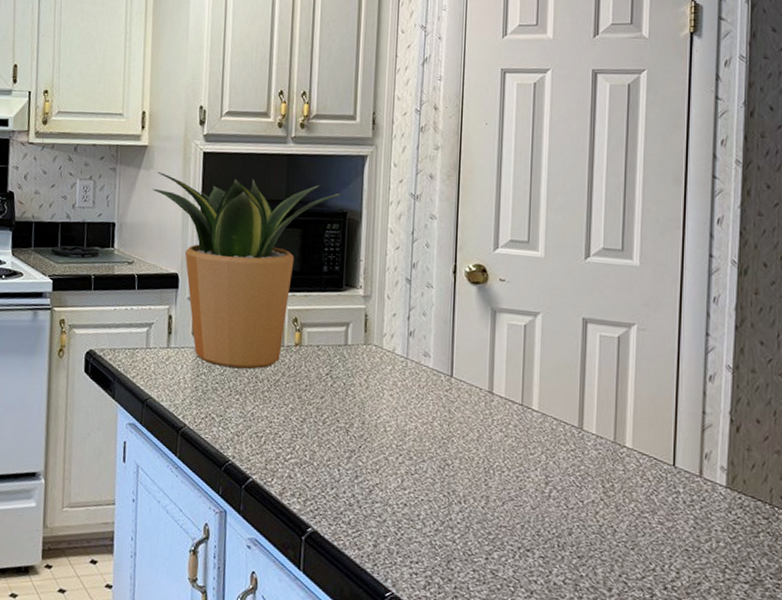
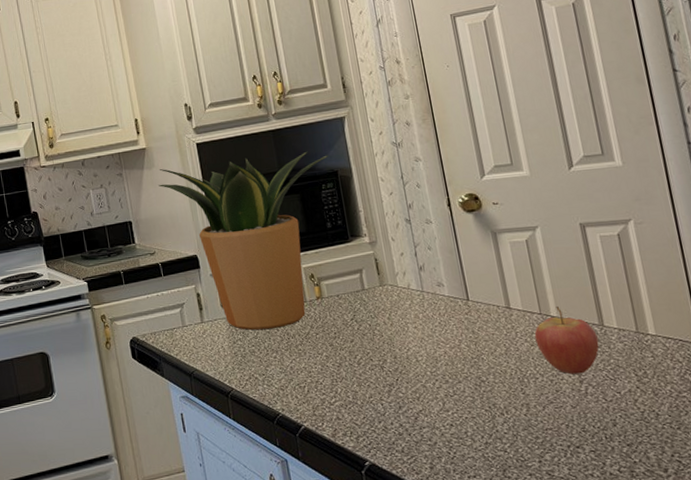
fruit: none [510,401,574,475] -> present [534,307,600,375]

